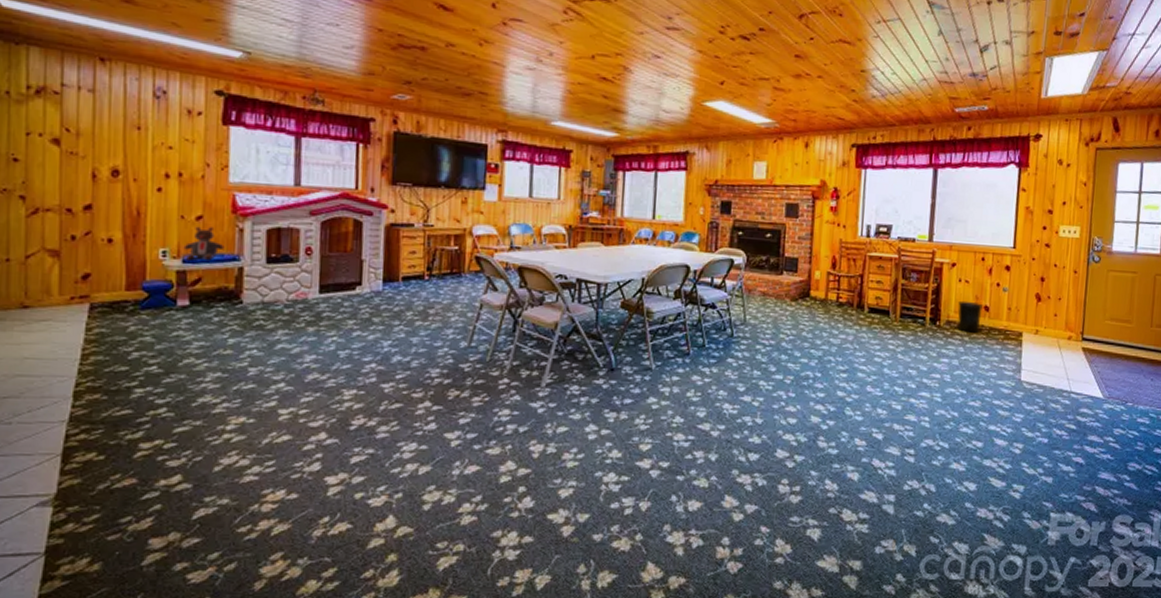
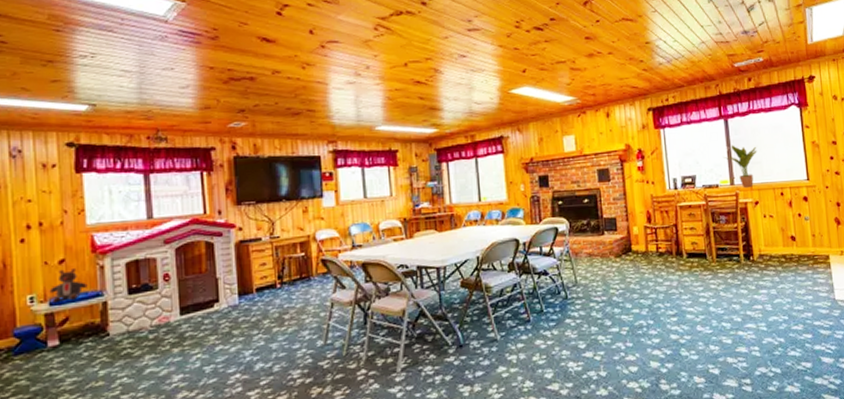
potted plant: none [926,198,964,248] -> present [724,145,757,189]
waste bin: present [957,300,984,334] -> none [767,233,790,264]

